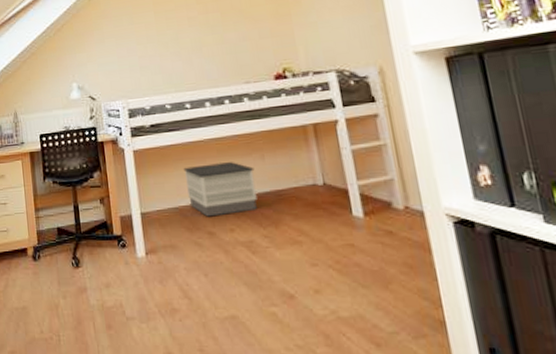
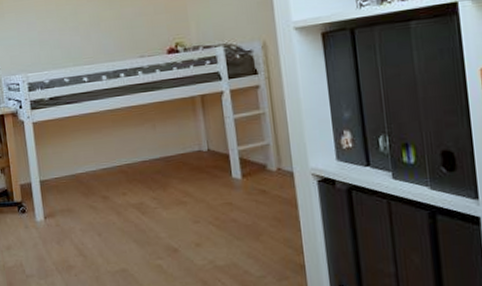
storage box: present [183,162,257,217] -> none [80,131,148,183]

